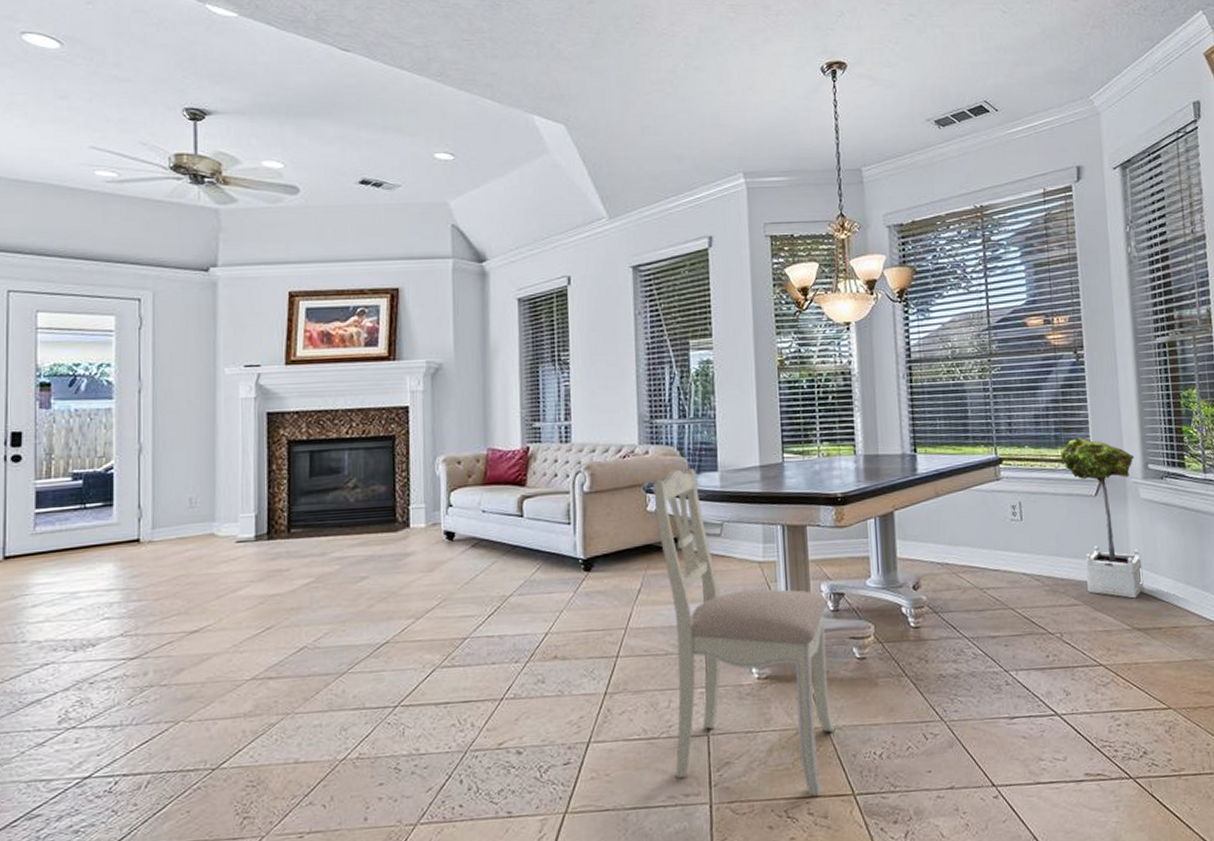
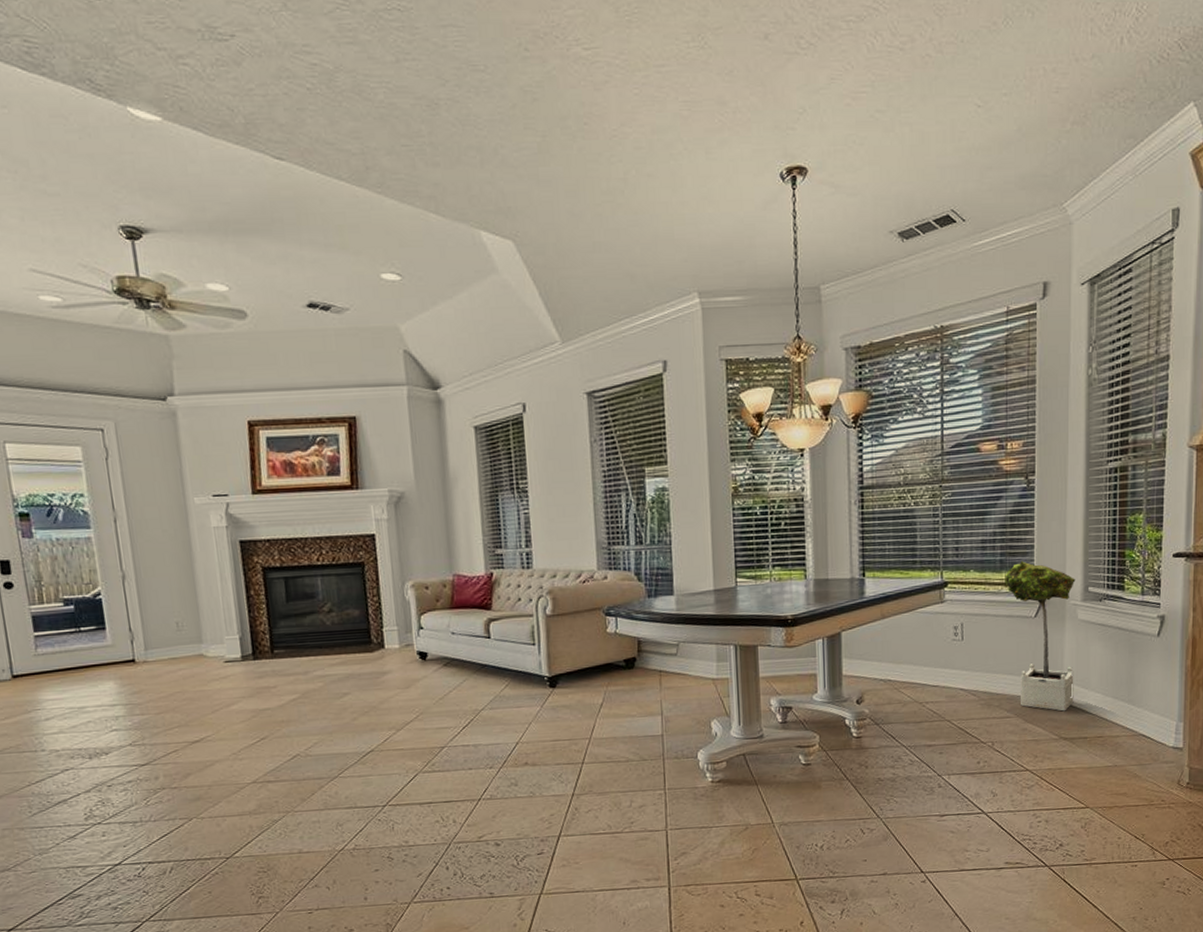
dining chair: present [653,468,834,796] -> none [612,593,780,881]

